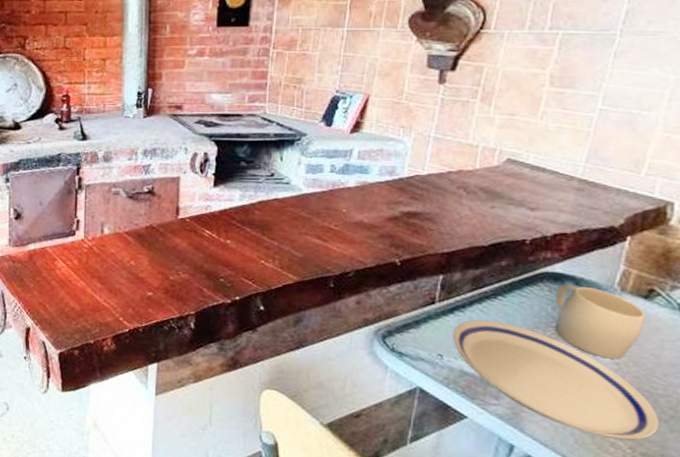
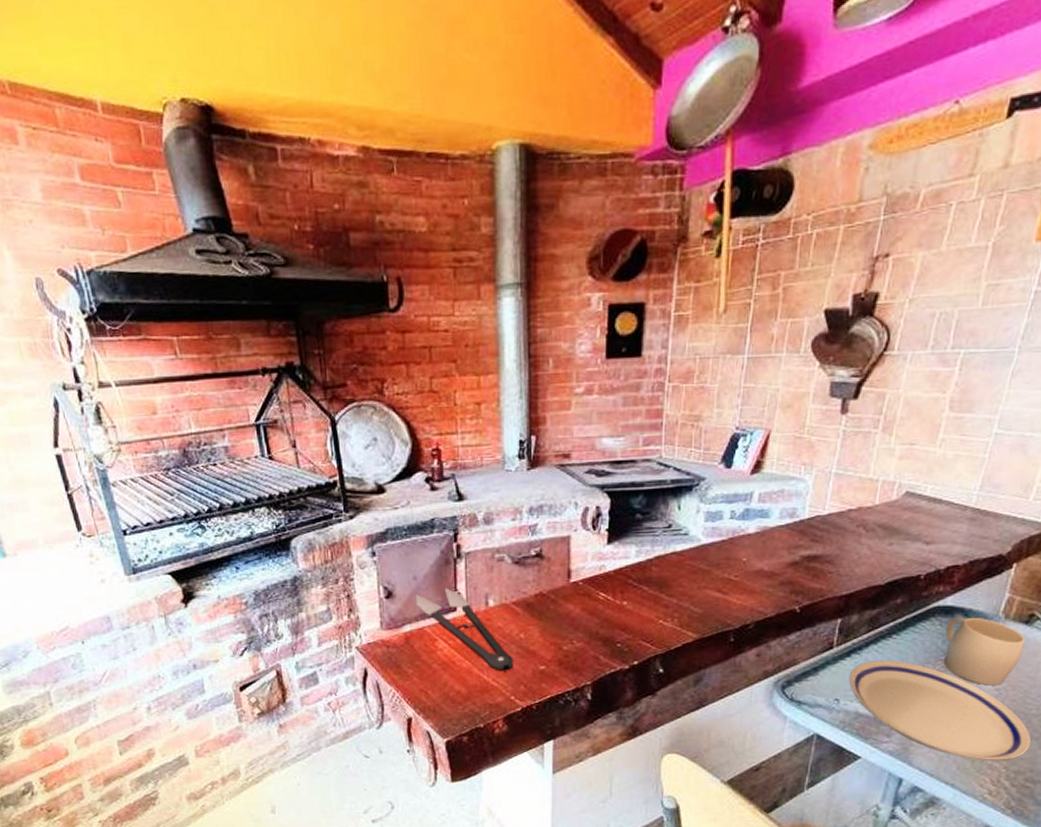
thread snips: none [40,214,124,294] -> present [415,587,513,671]

